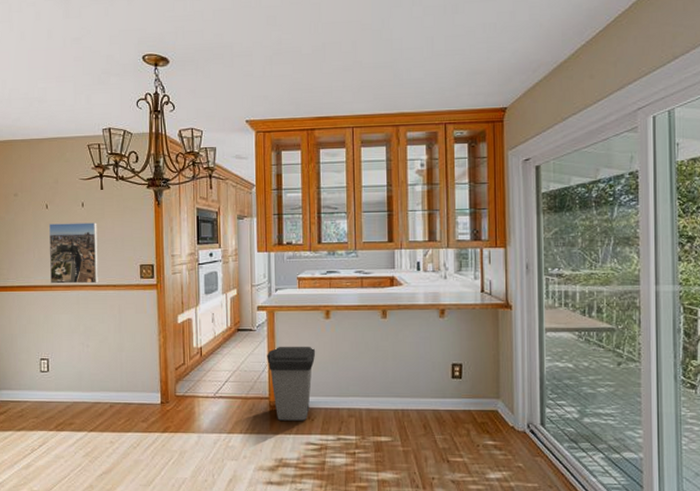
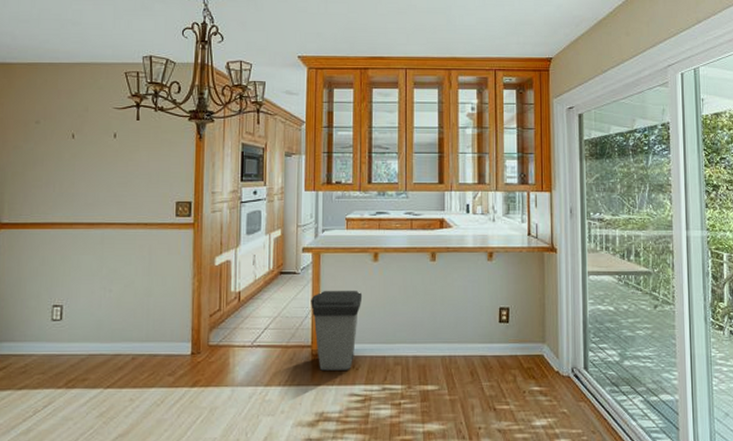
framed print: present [48,222,99,284] -> none [70,155,130,221]

